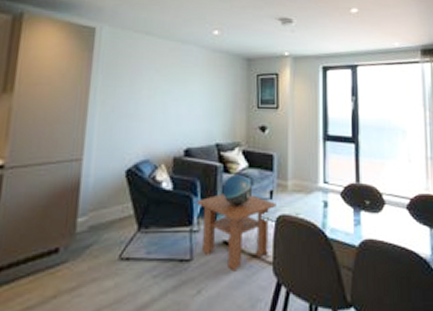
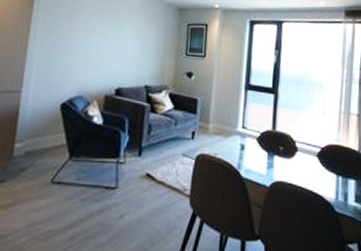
coffee table: present [197,194,277,272] -> none [124,131,197,201]
decorative globe: present [222,174,253,206] -> none [148,114,176,144]

